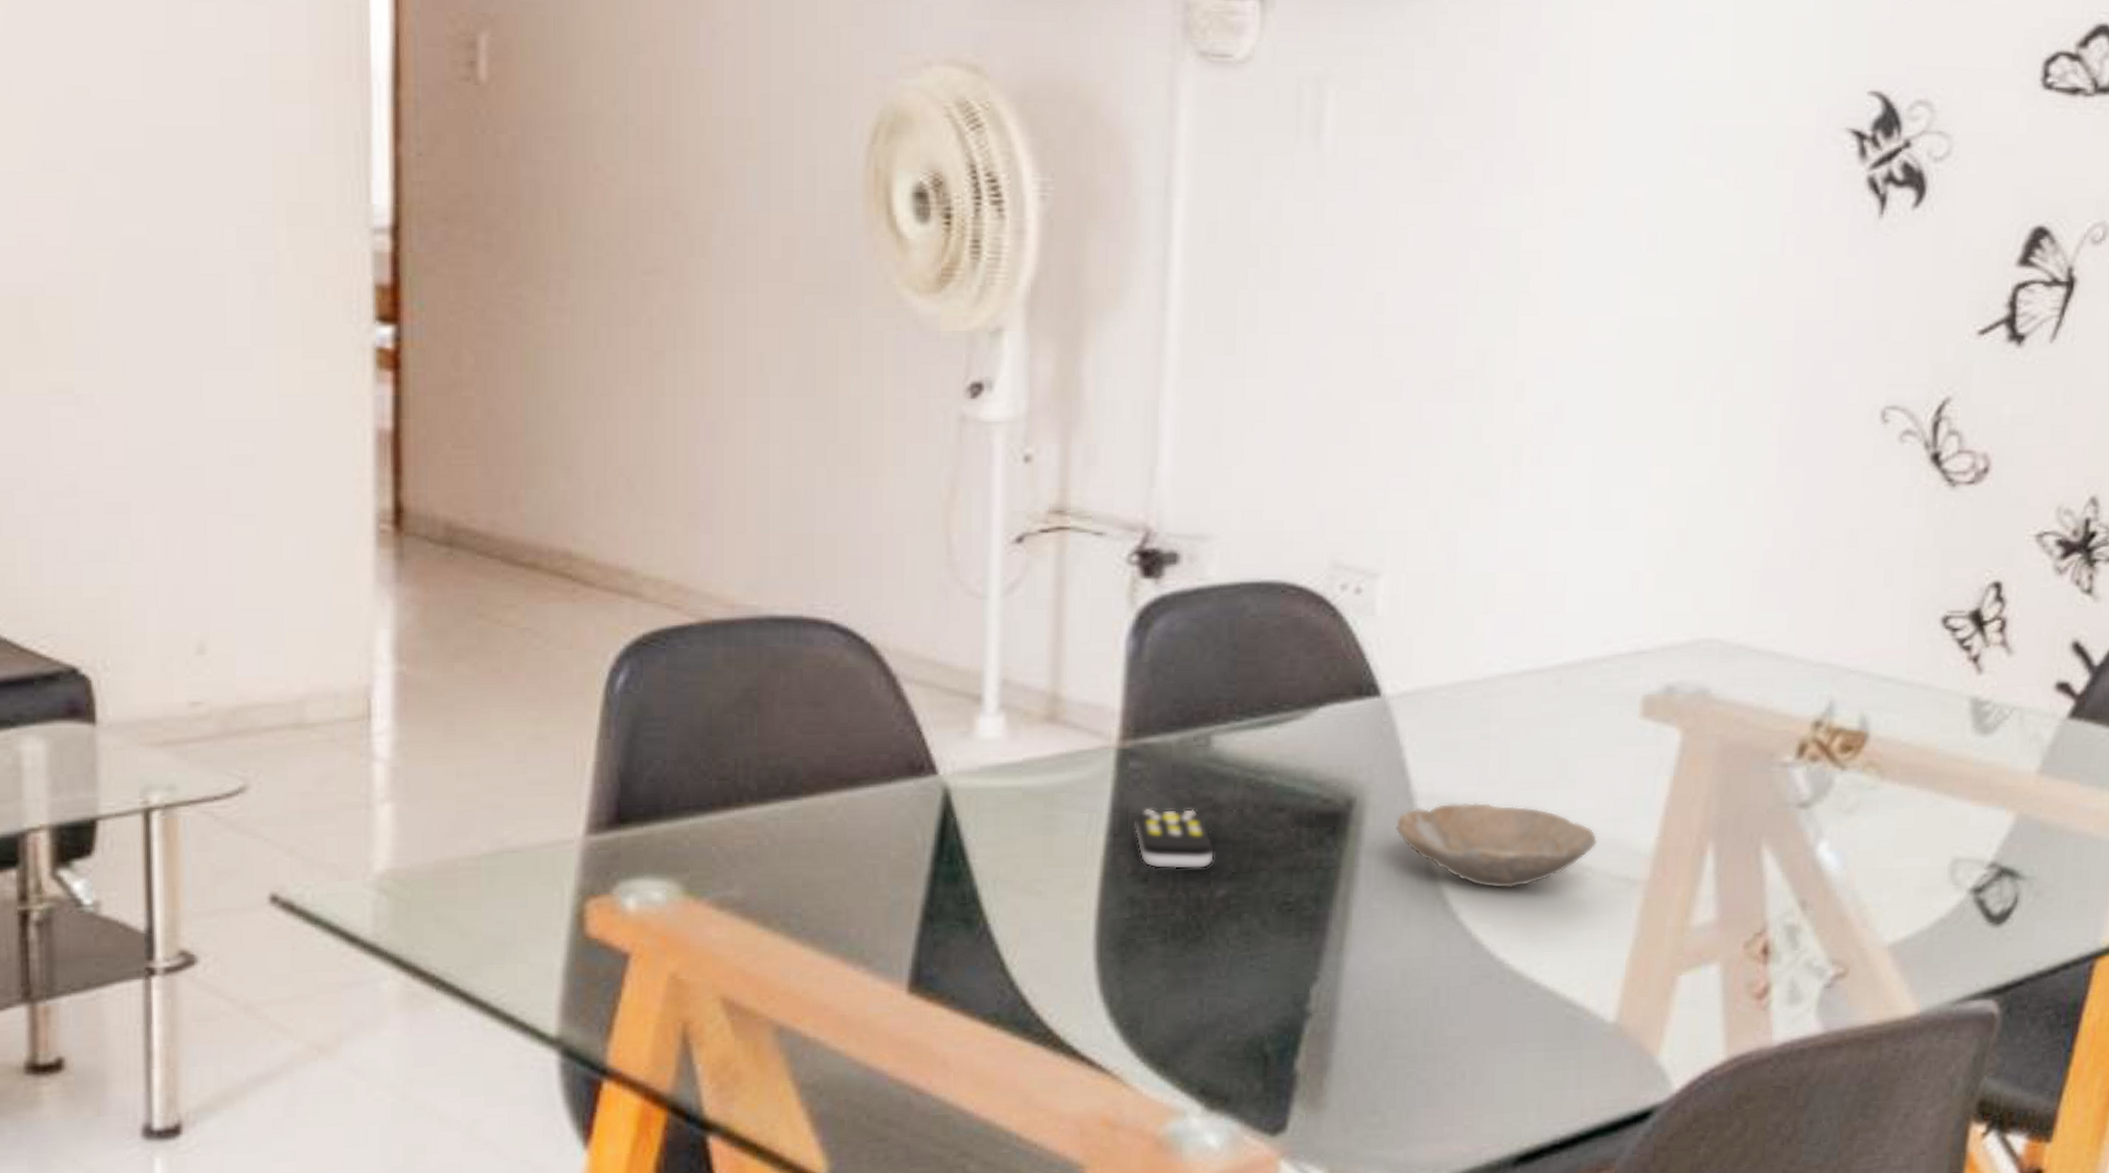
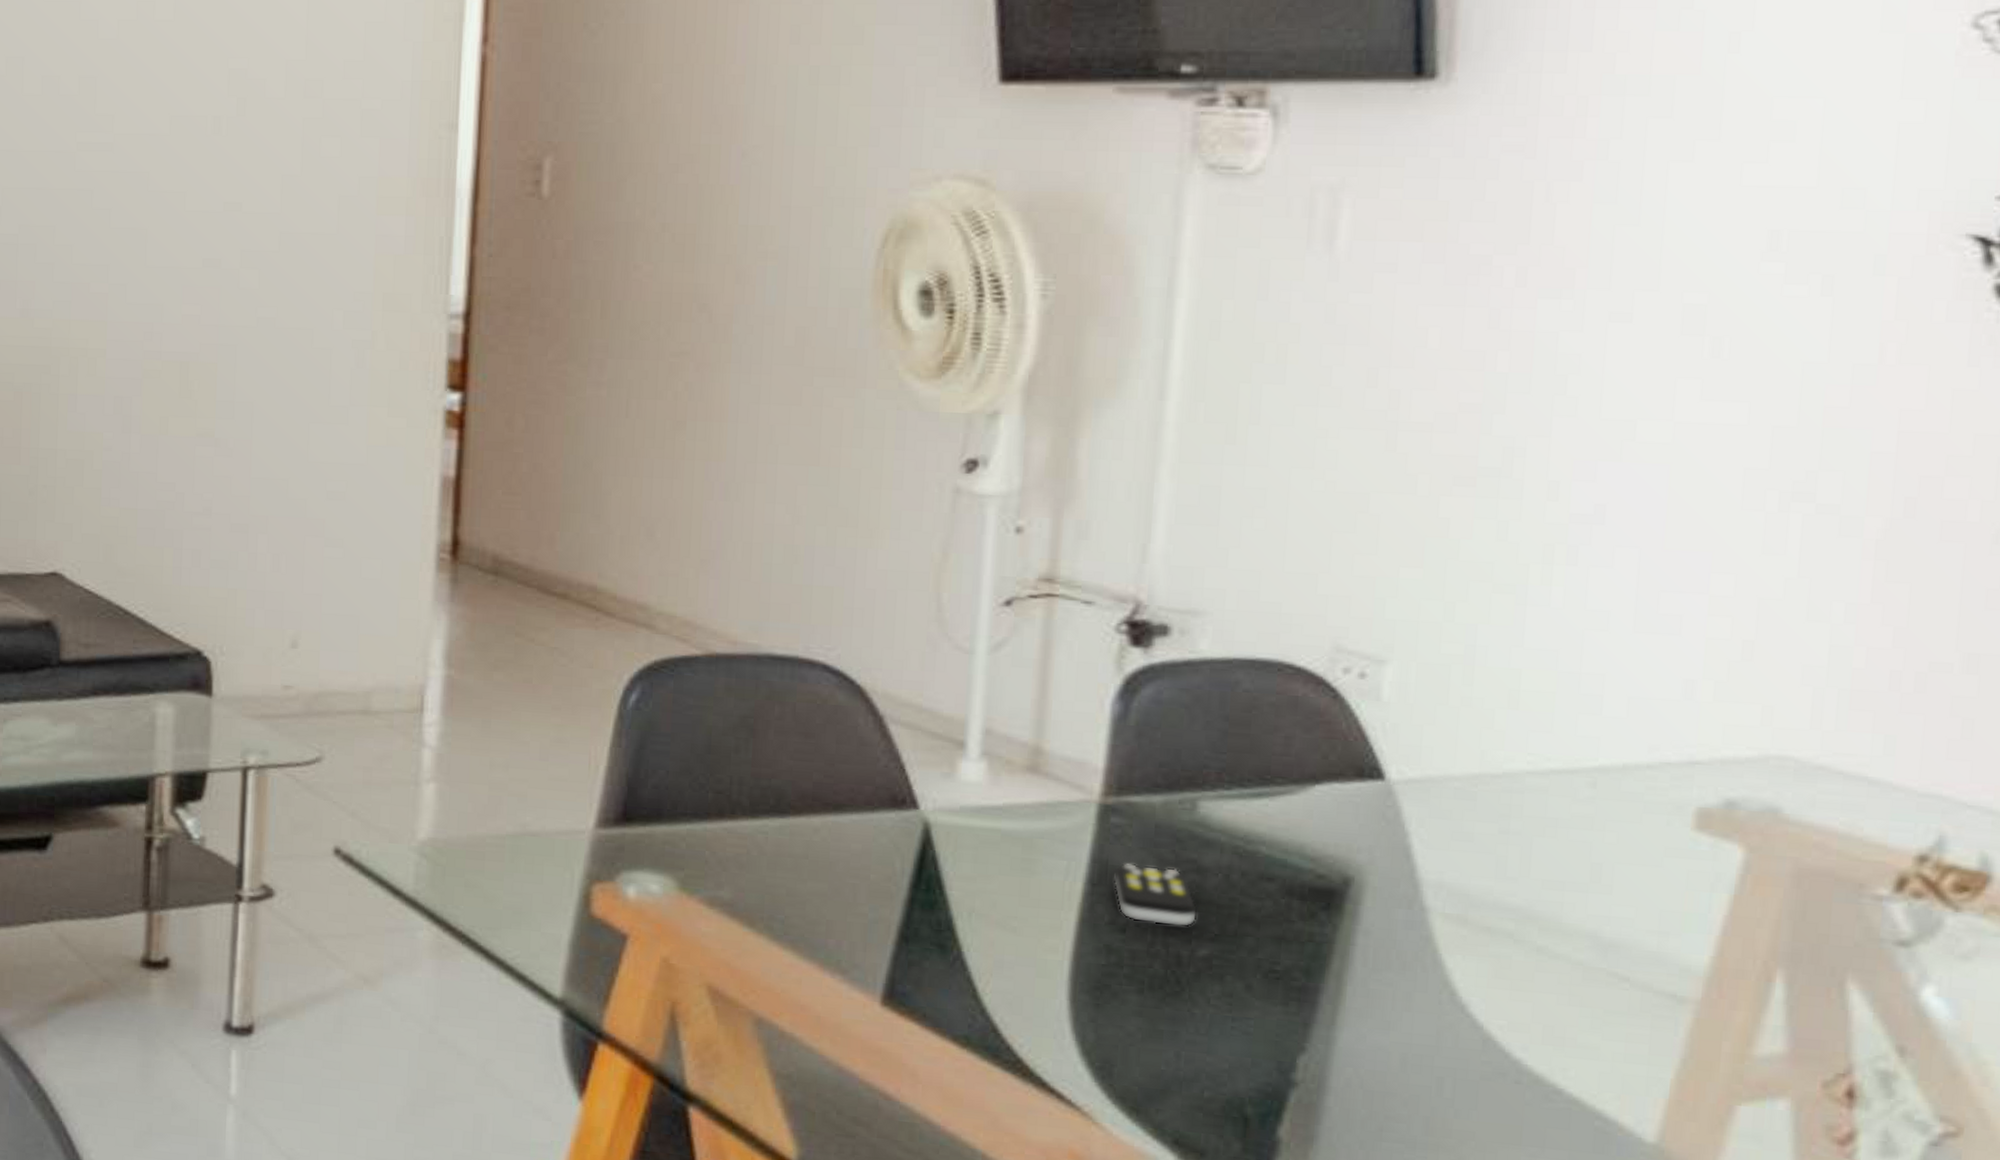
bowl: present [1395,802,1598,889] -> none [1397,893,1638,989]

